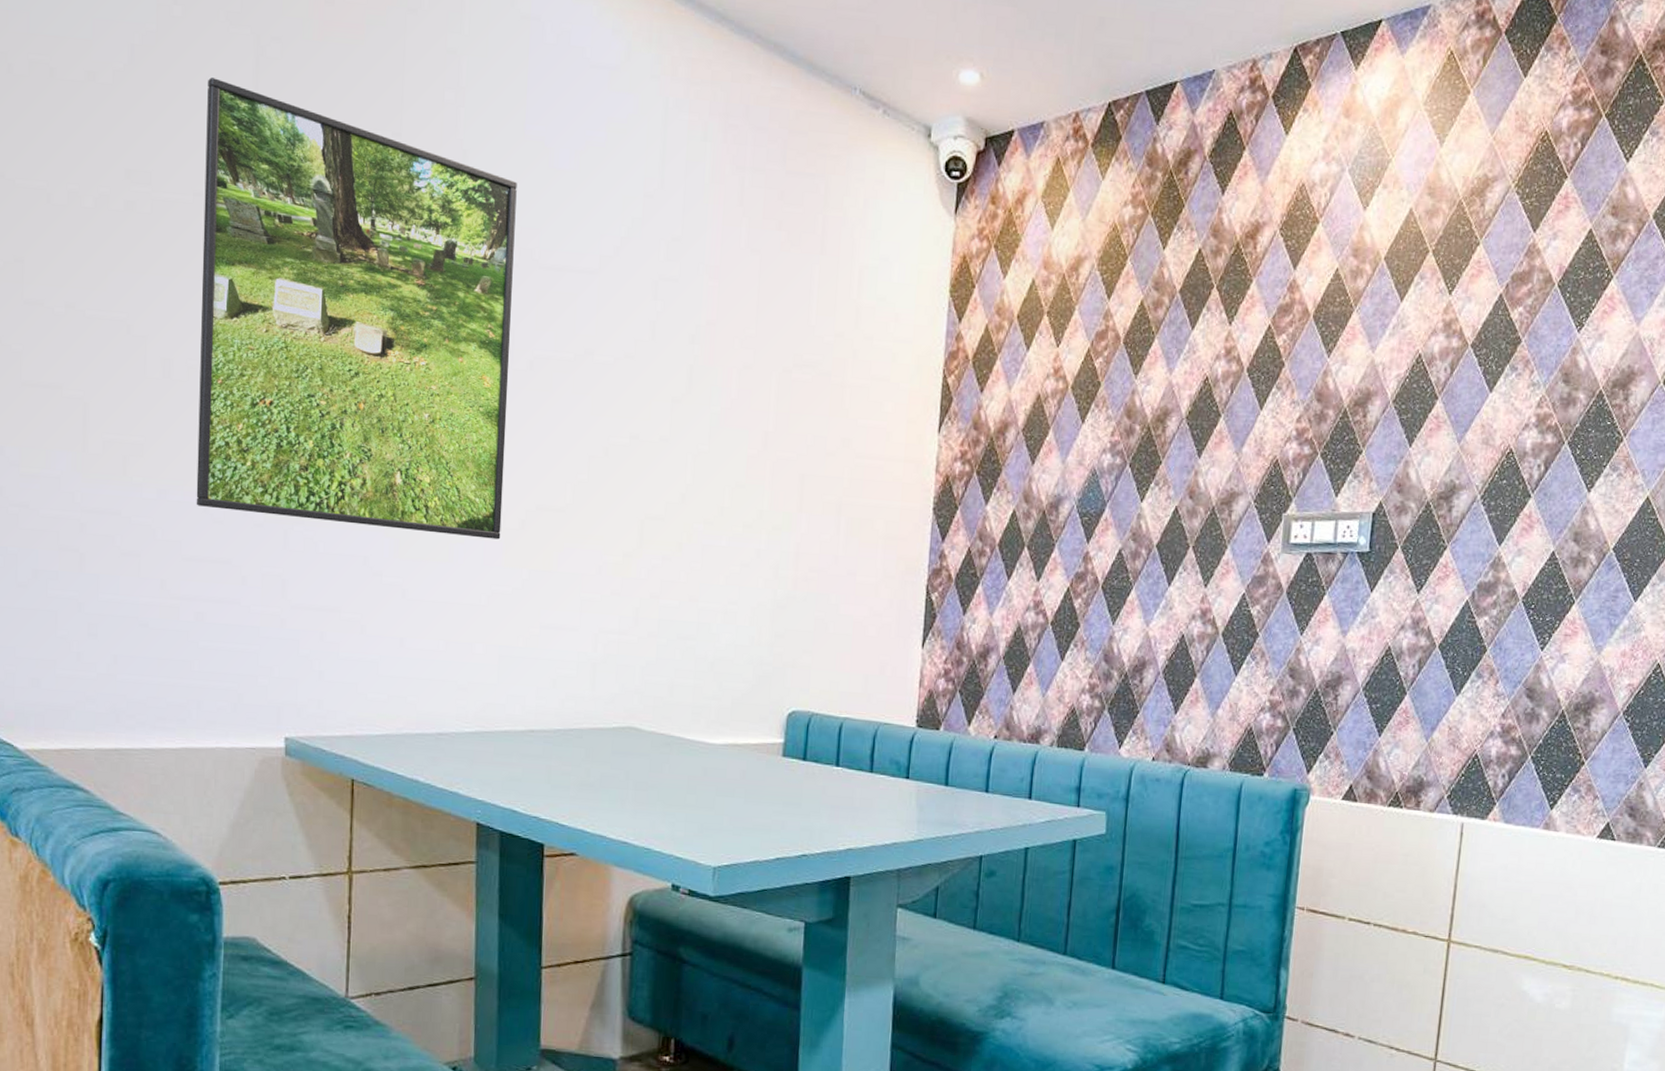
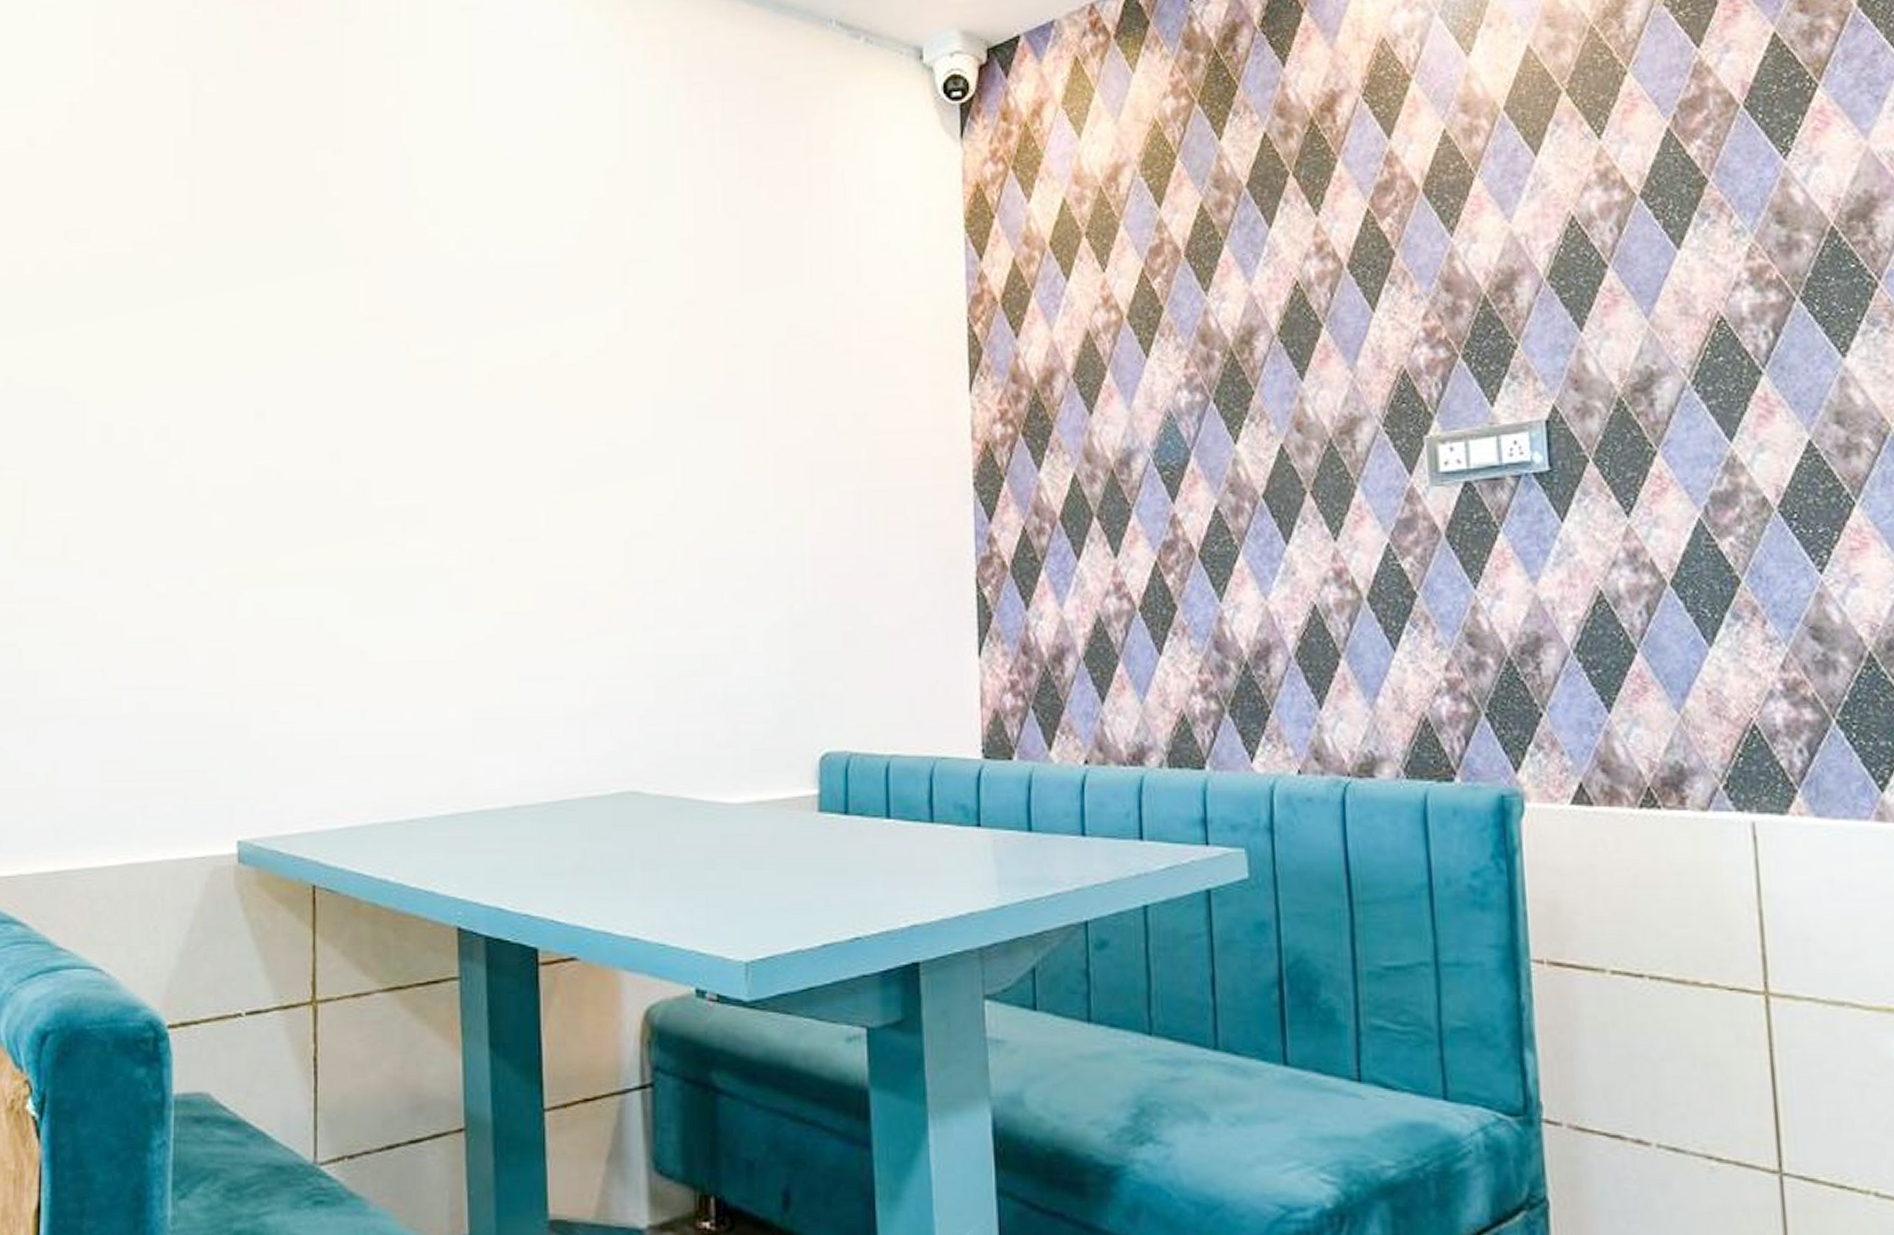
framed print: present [196,77,517,540] -> none [138,123,468,582]

